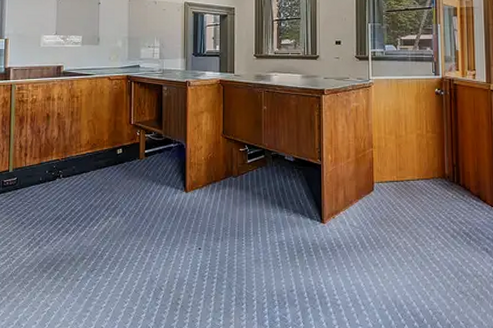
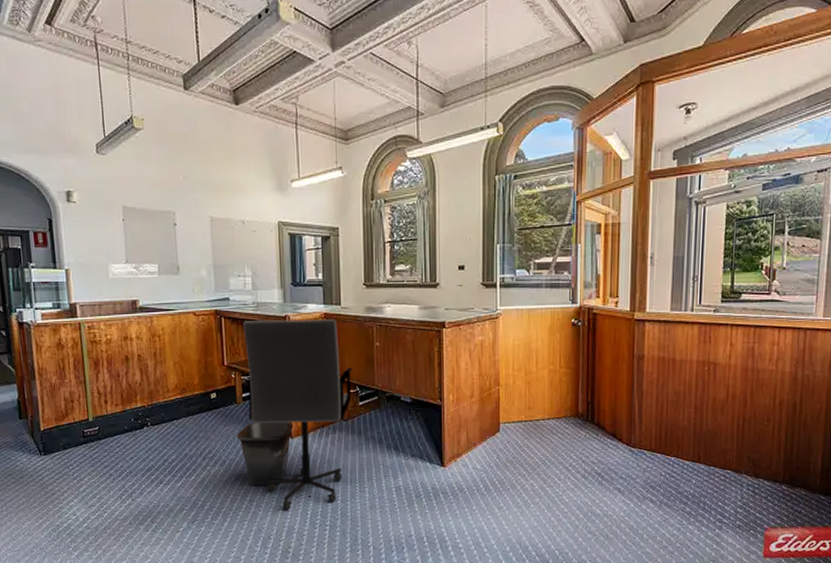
waste bin: none [138,177,189,238] -> present [237,422,294,486]
office chair: none [148,85,243,262] -> present [243,319,353,511]

